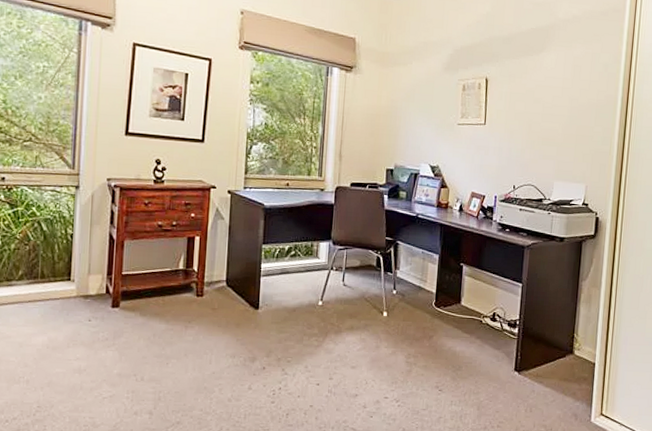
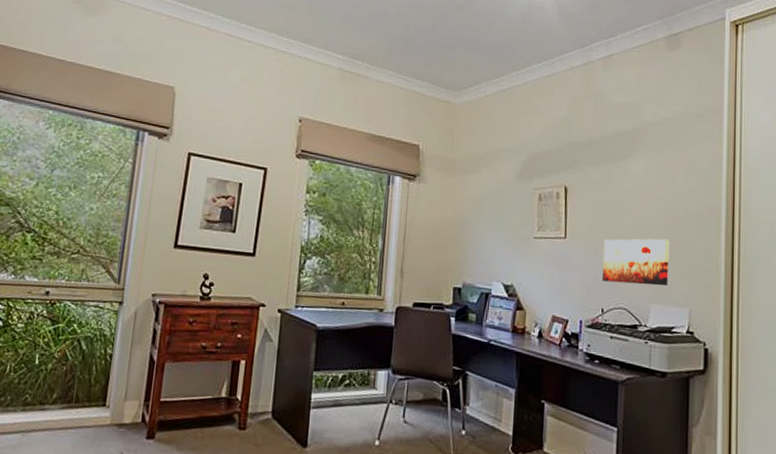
wall art: none [514,124,573,166] -> present [601,238,670,287]

